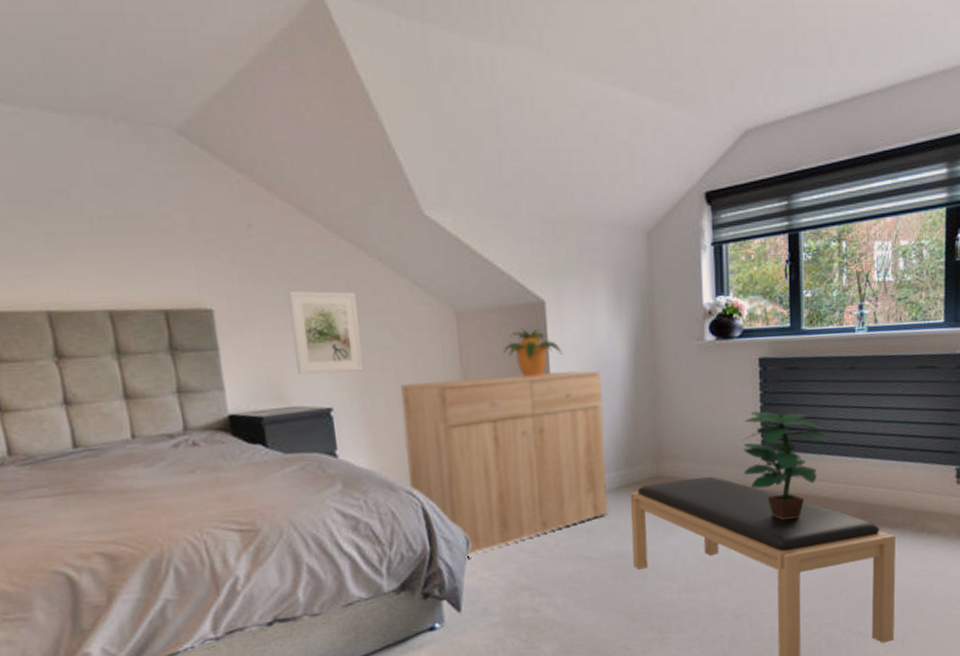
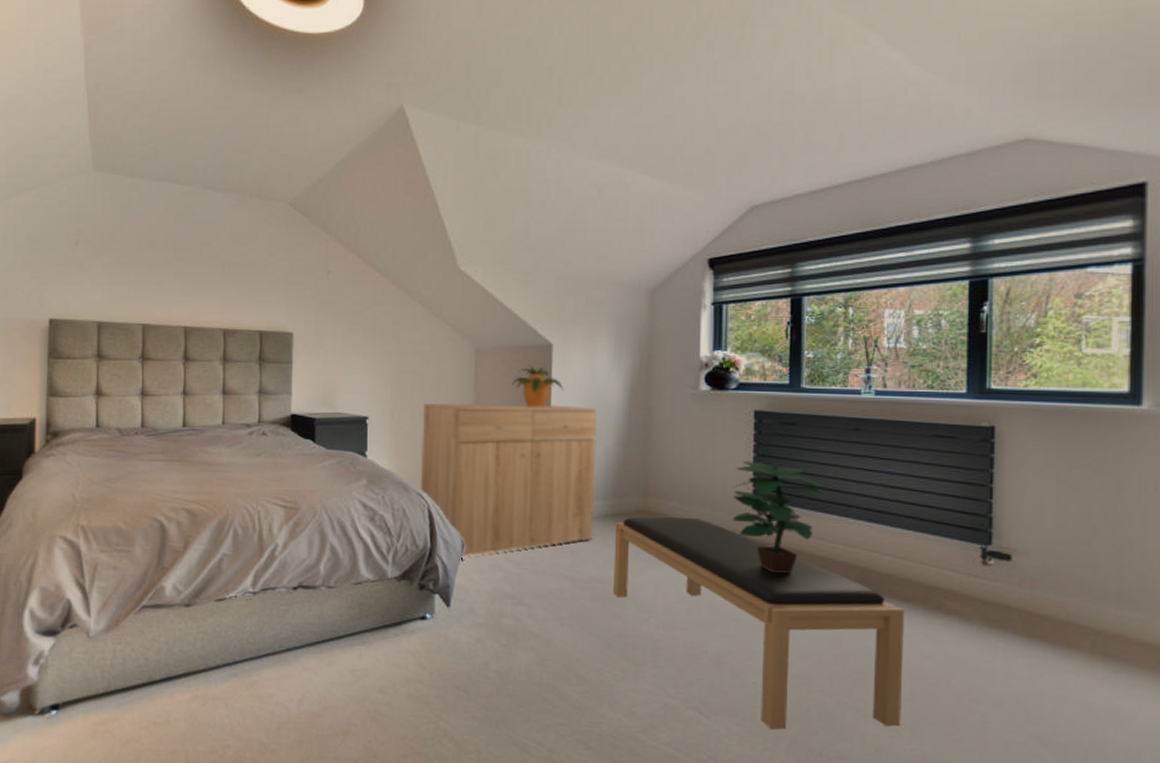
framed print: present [287,290,364,375] -> none [346,323,399,389]

